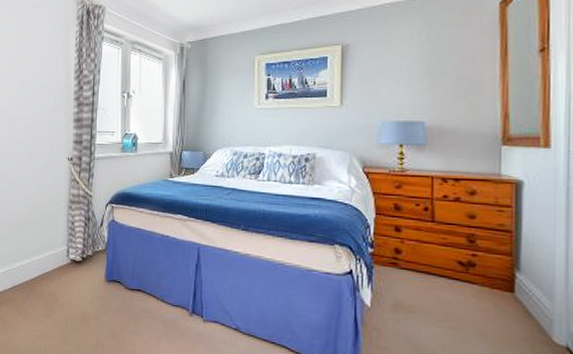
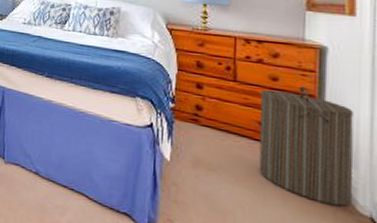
laundry hamper: none [458,222,550,339] -> present [258,86,354,207]

